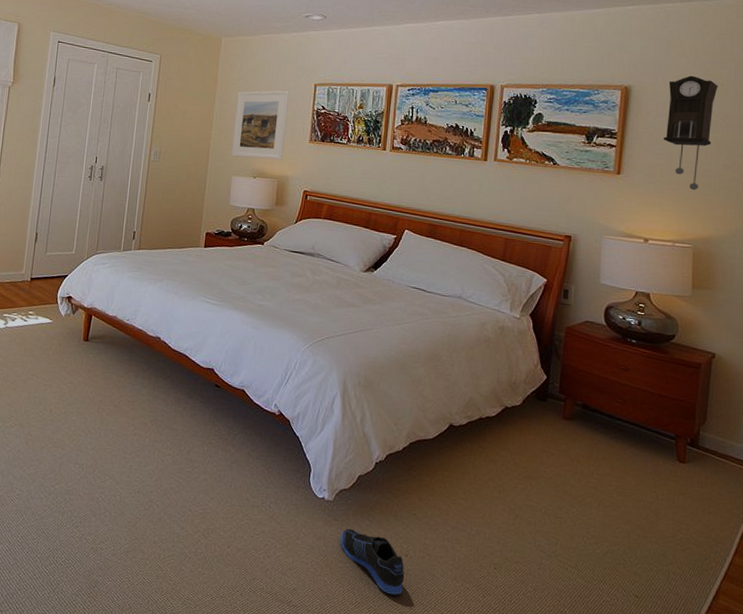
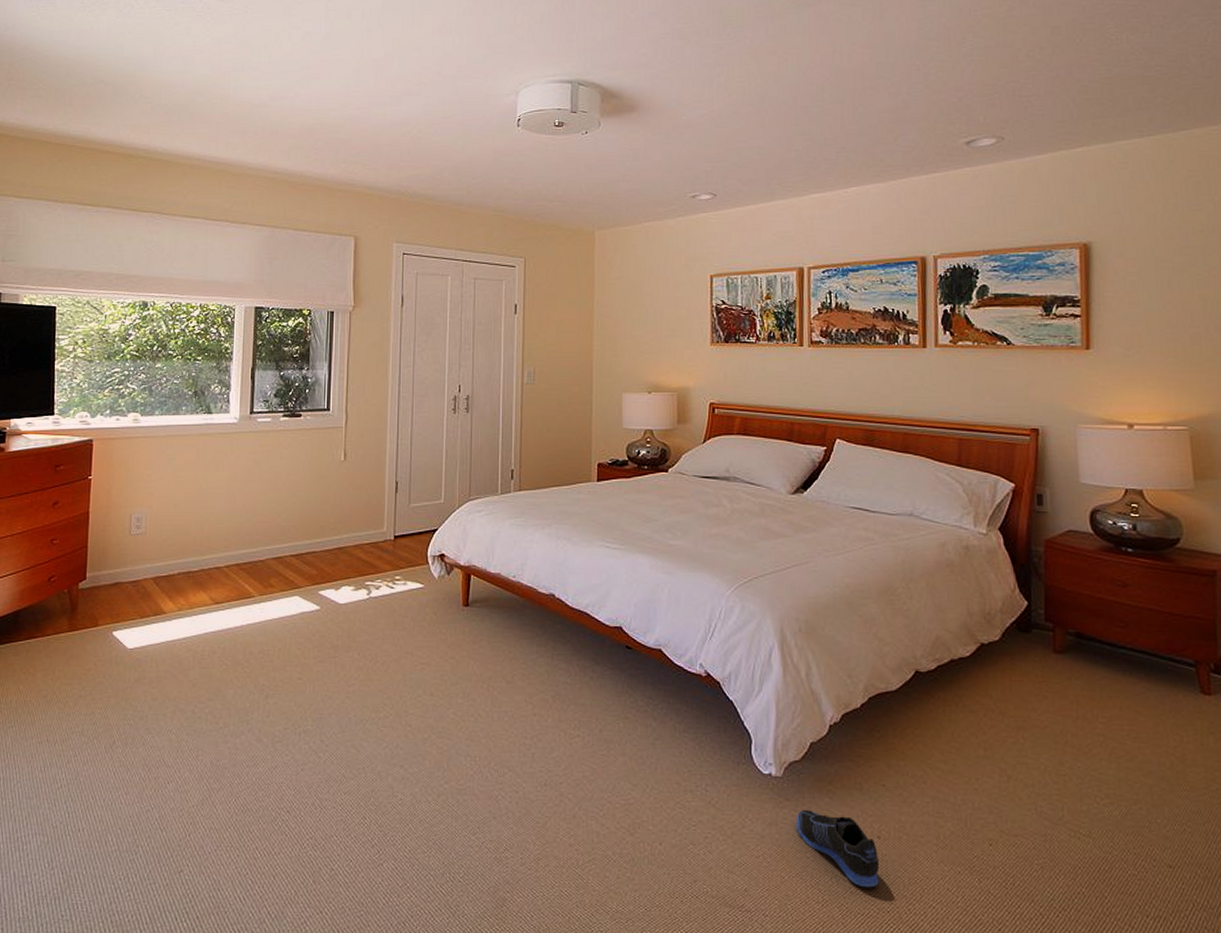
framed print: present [231,90,289,160] -> none [619,286,681,370]
pendulum clock: present [664,75,718,190] -> none [1135,223,1197,360]

